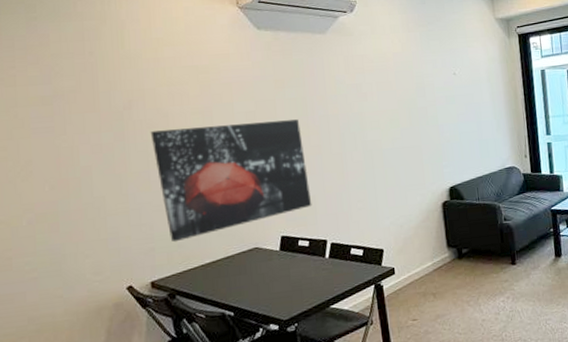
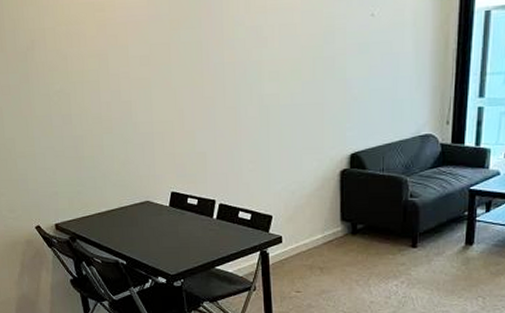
wall art: present [150,119,312,242] -> none [51,66,203,189]

